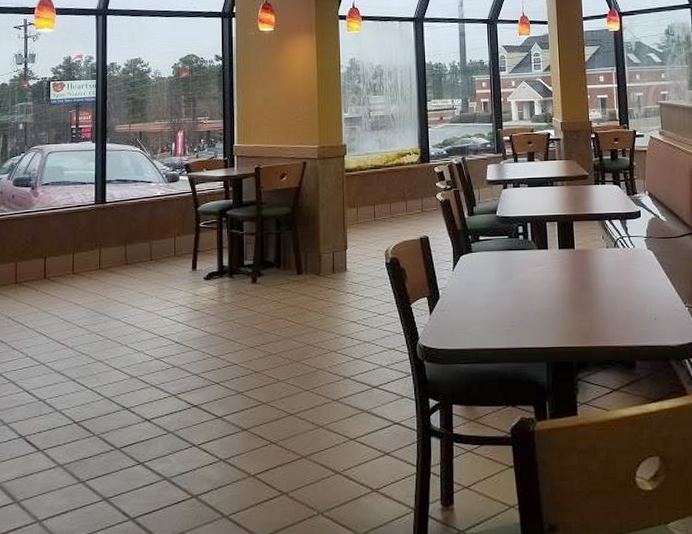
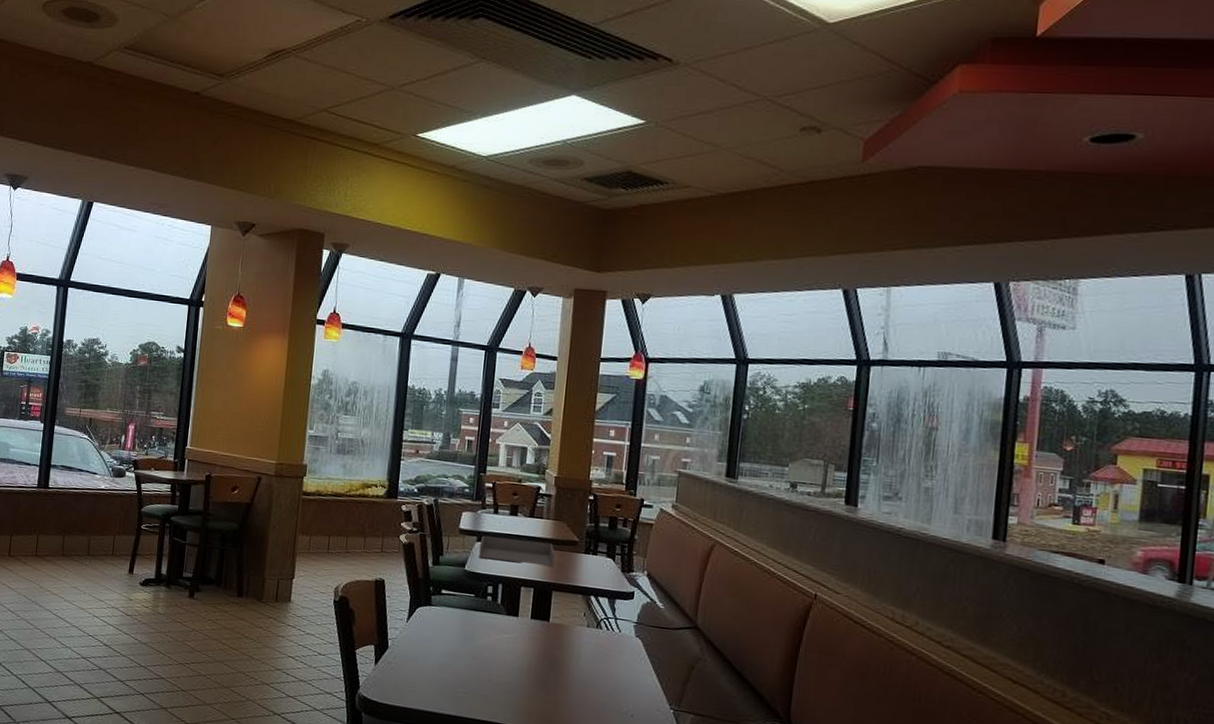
tray: none [506,180,571,203] -> present [478,536,555,567]

